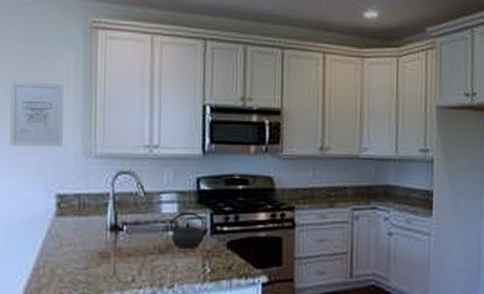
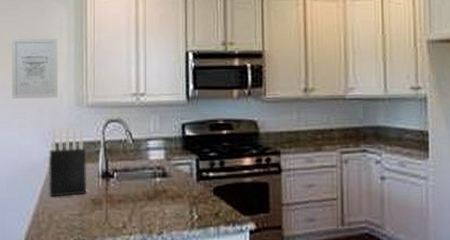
knife block: none [50,176,94,250] -> present [48,125,87,197]
kettle: present [170,212,209,249] -> none [158,158,195,195]

